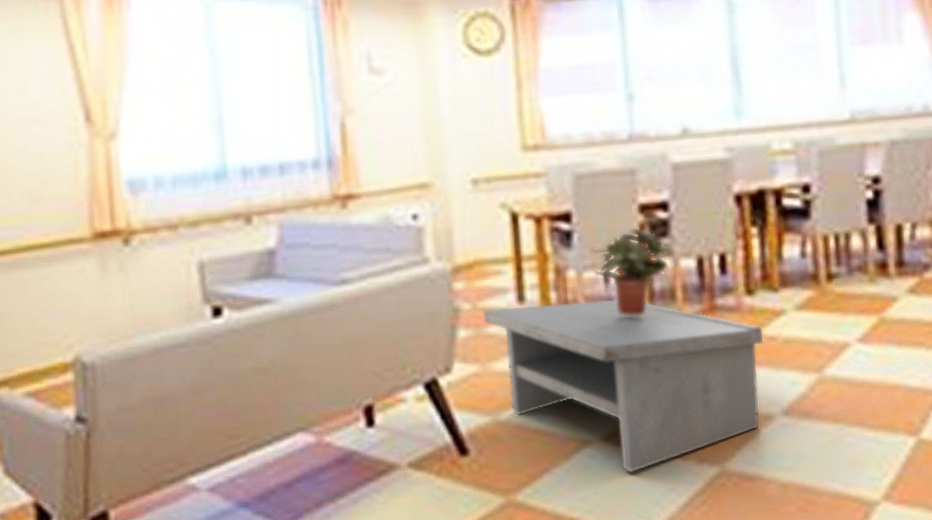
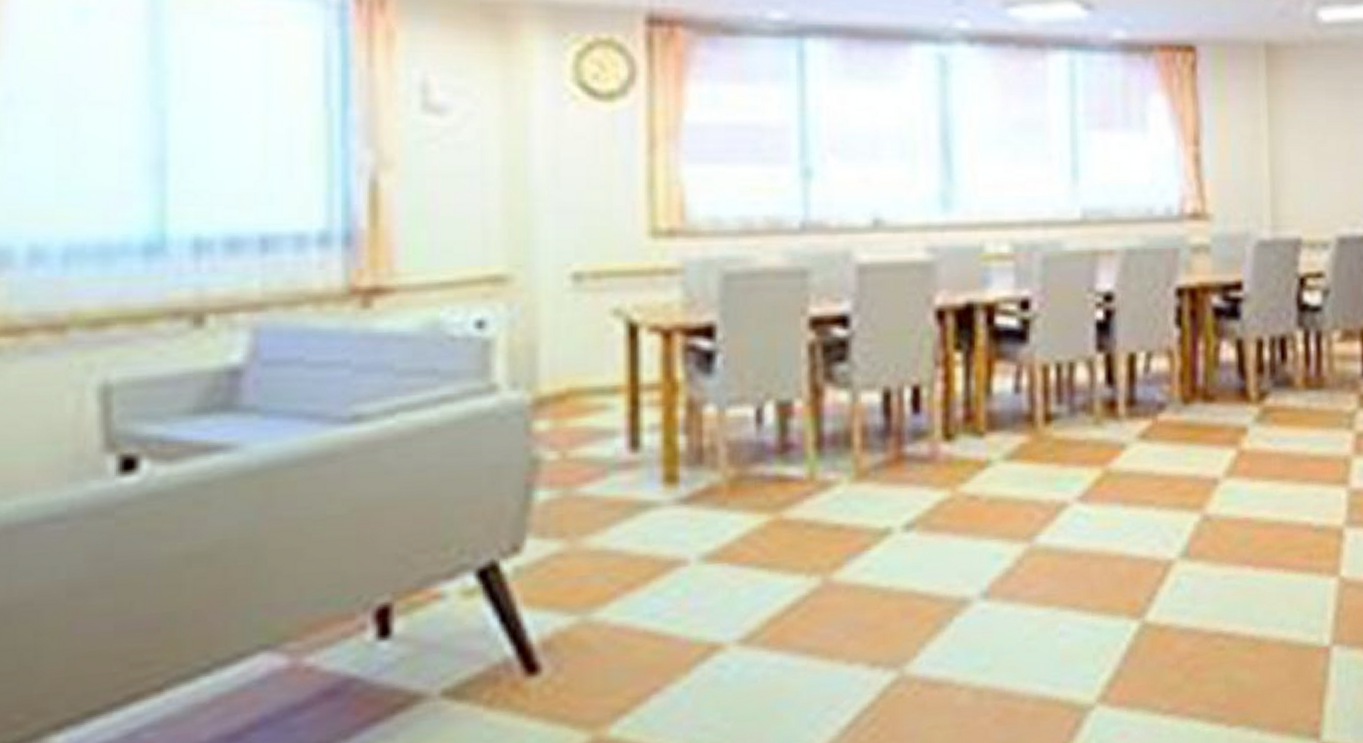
coffee table: present [483,297,763,473] -> none [576,442,963,687]
potted plant: present [590,226,671,316] -> none [739,346,849,469]

